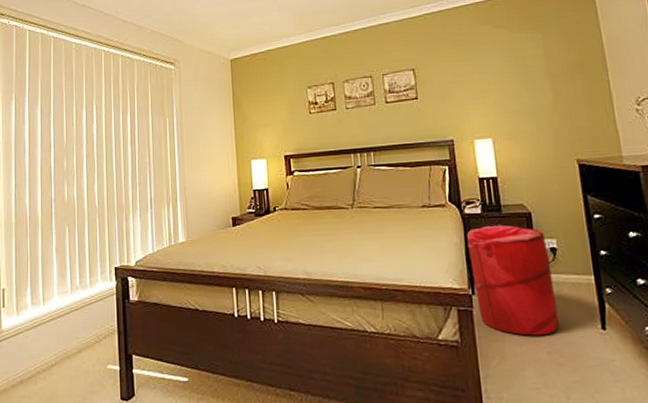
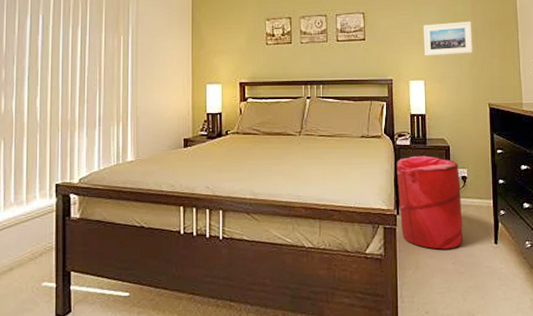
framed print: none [485,65,550,111] -> present [423,21,473,56]

